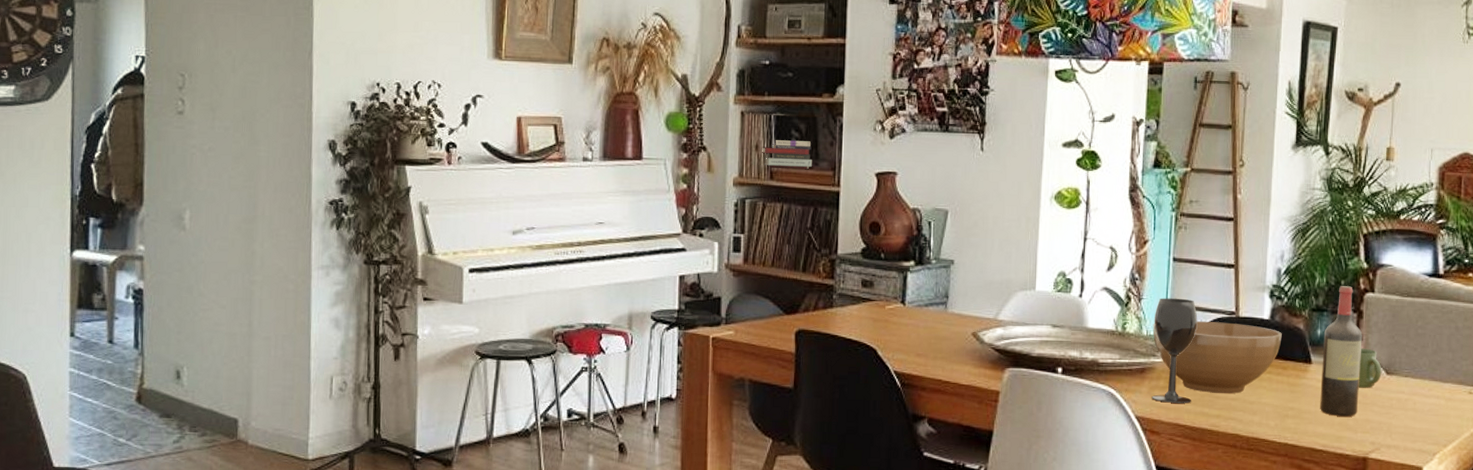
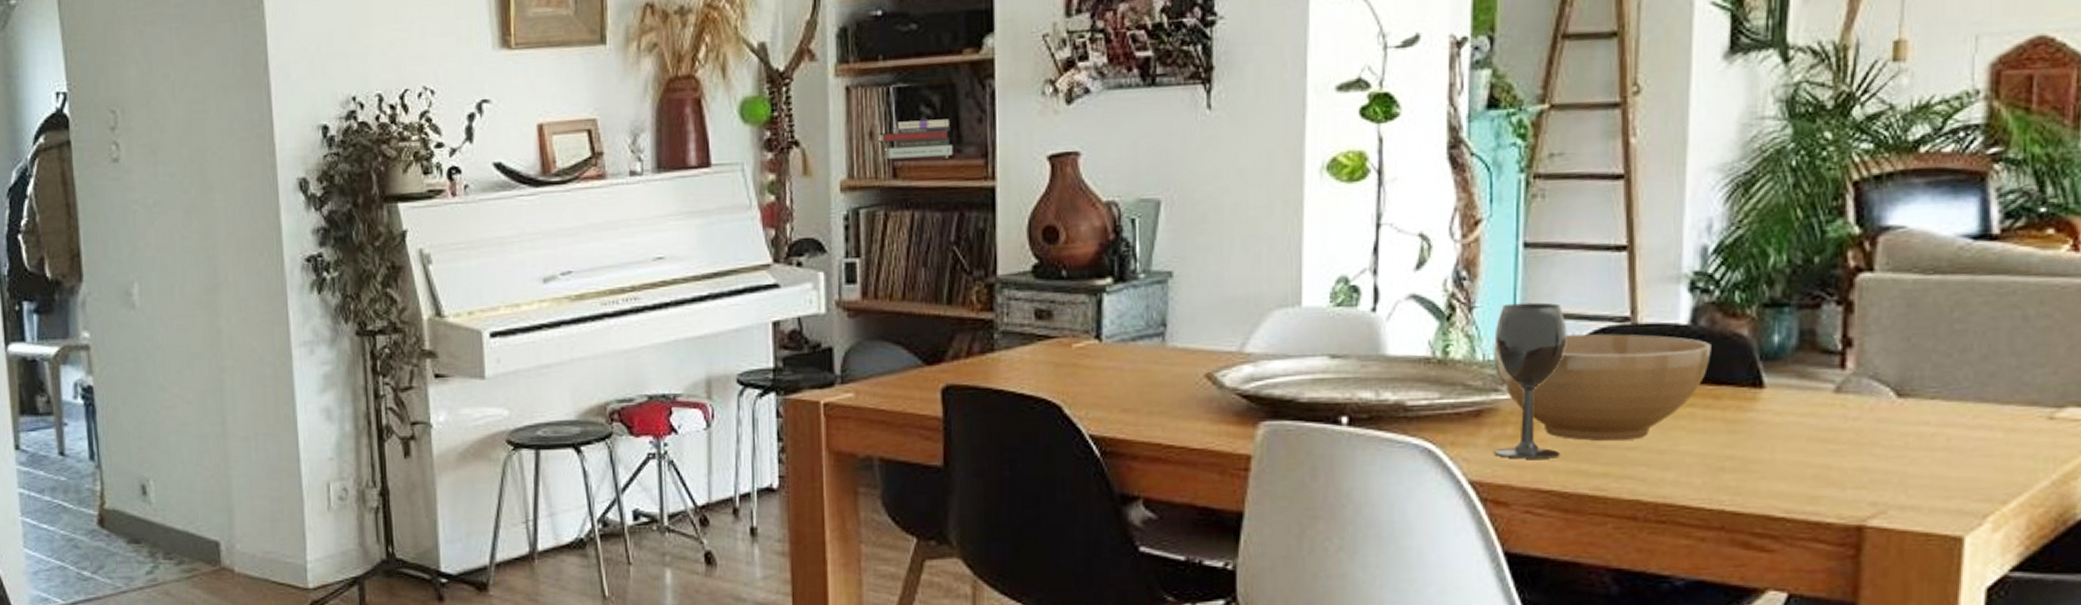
wine bottle: present [1320,286,1362,417] -> none [1779,264,1853,466]
cup: present [1358,348,1382,388] -> none [1846,359,1889,421]

